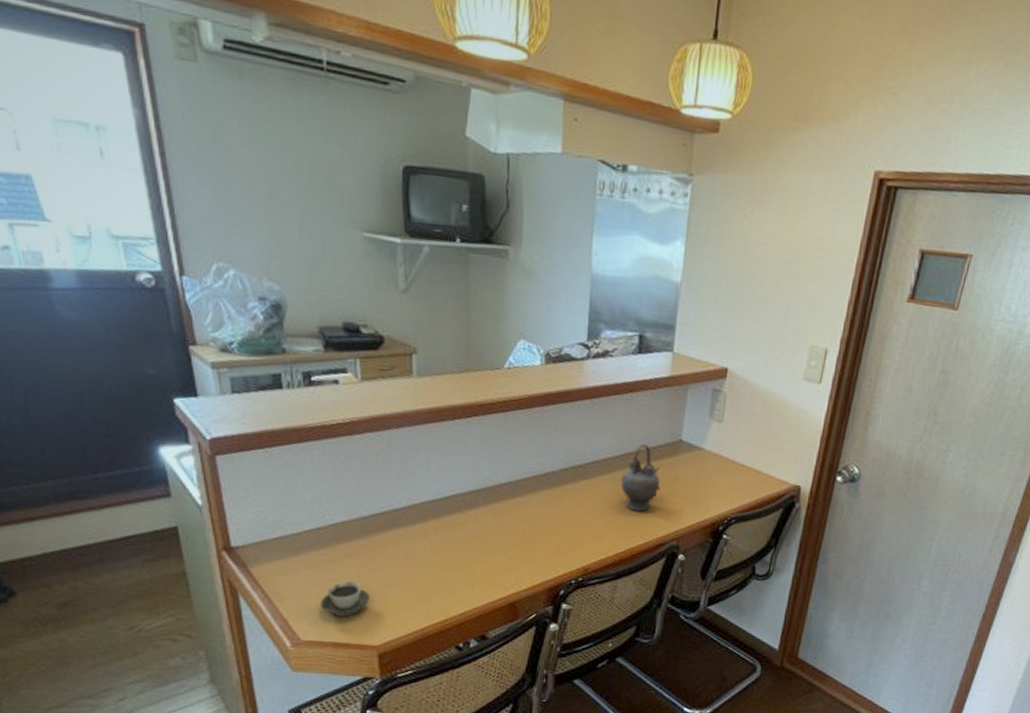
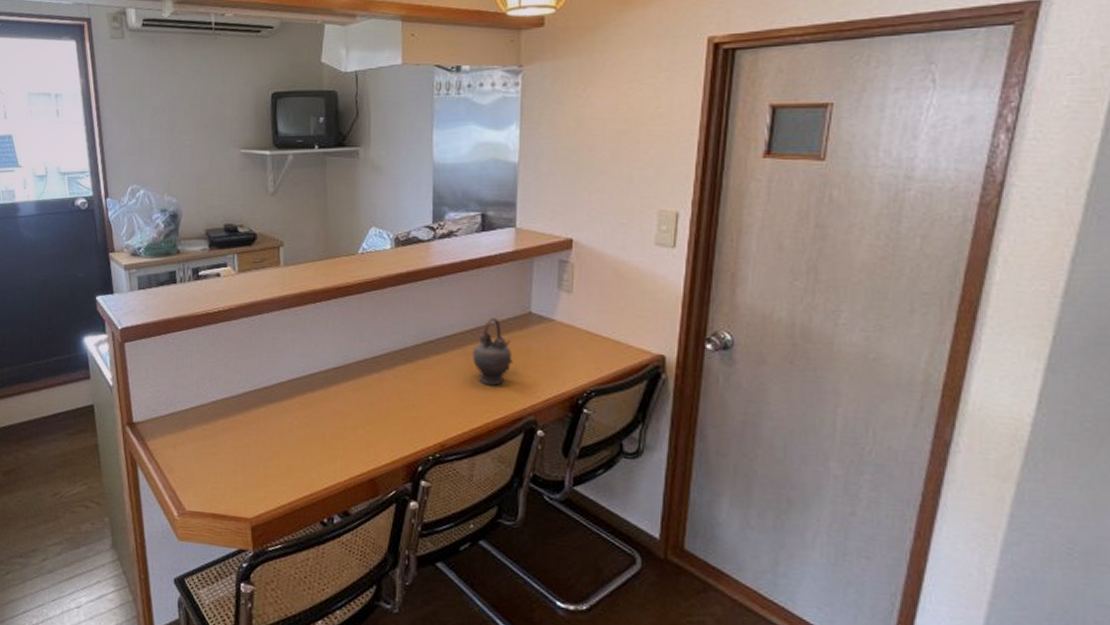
cup: present [321,581,371,617] -> none [203,454,245,489]

